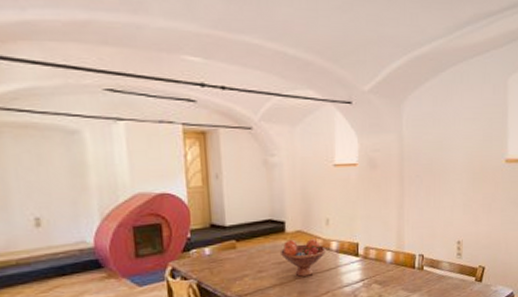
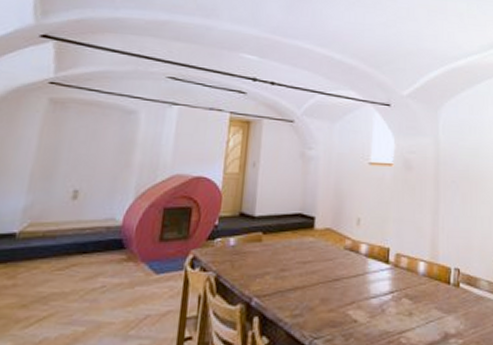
fruit bowl: present [279,239,327,277] -> none [306,237,355,281]

